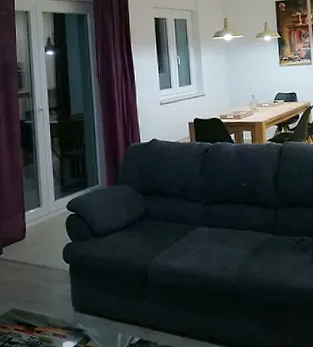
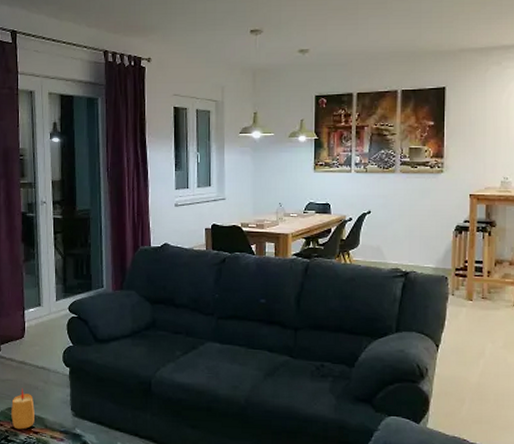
candle: none [14,289,37,330] -> present [11,389,35,430]

